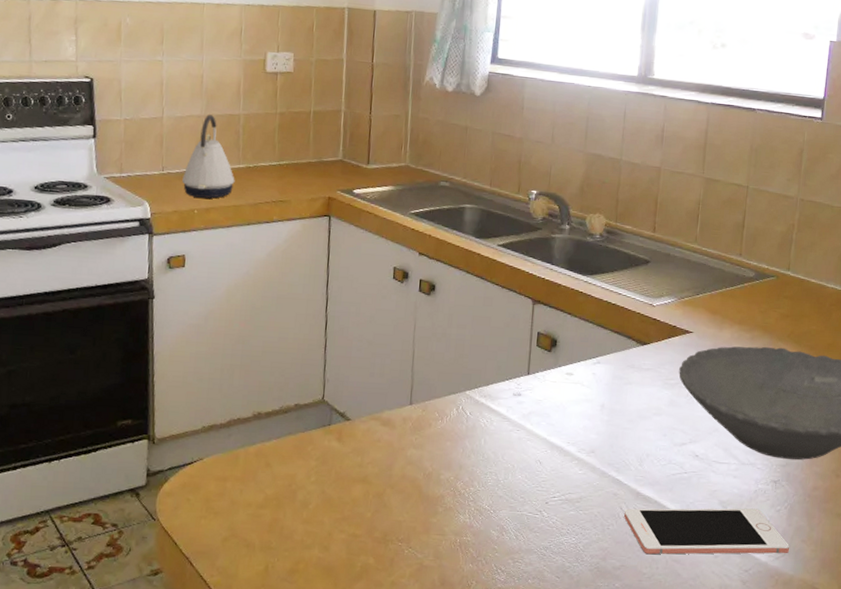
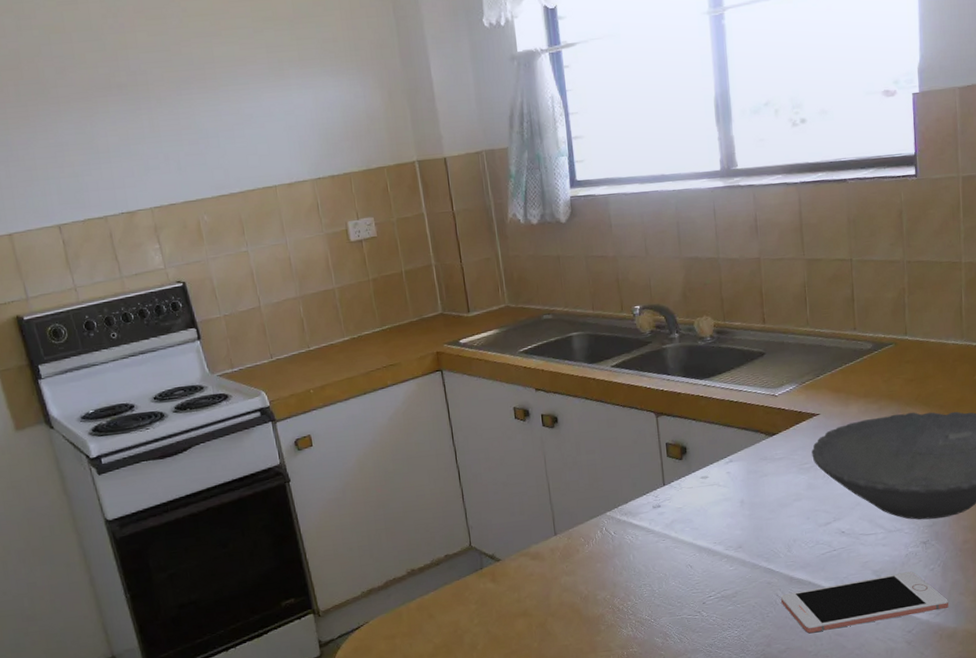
kettle: present [182,114,235,199] -> none [292,294,343,378]

